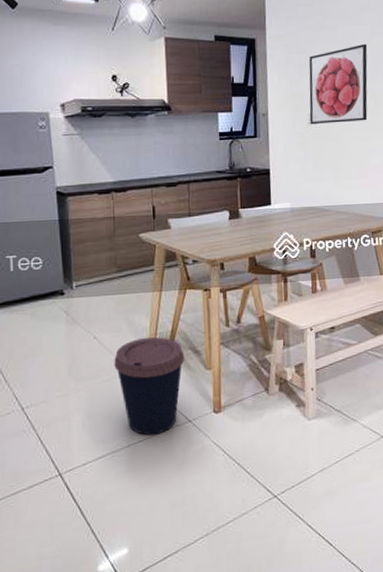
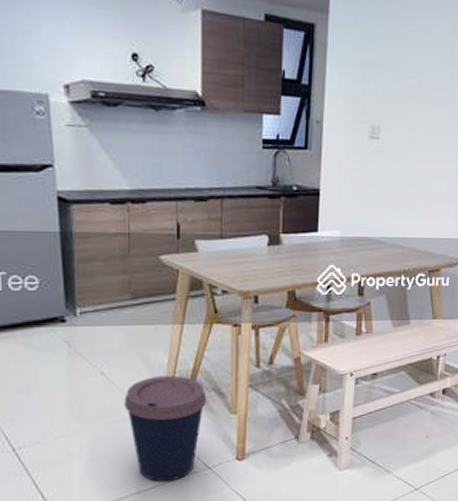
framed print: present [309,43,368,125] -> none [371,44,448,140]

